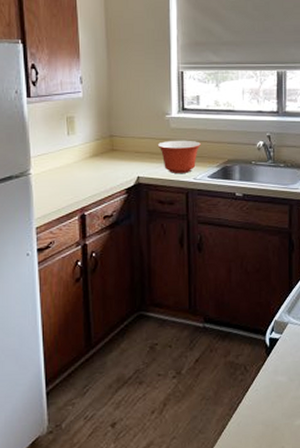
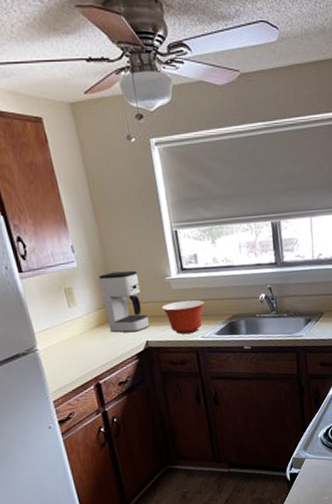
coffee maker: none [101,105,143,166] -> present [99,270,149,333]

